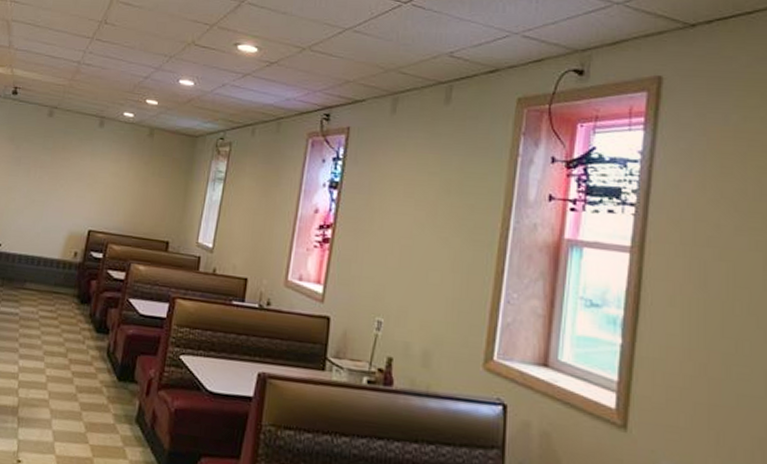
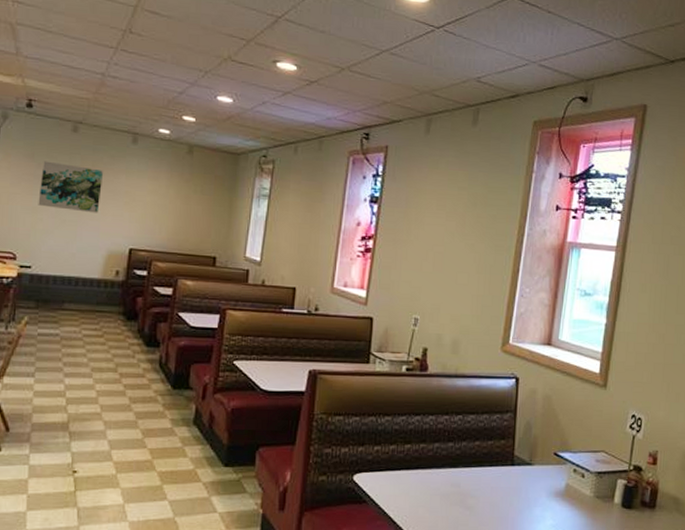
wall art: none [13,144,72,194] -> present [38,161,104,213]

